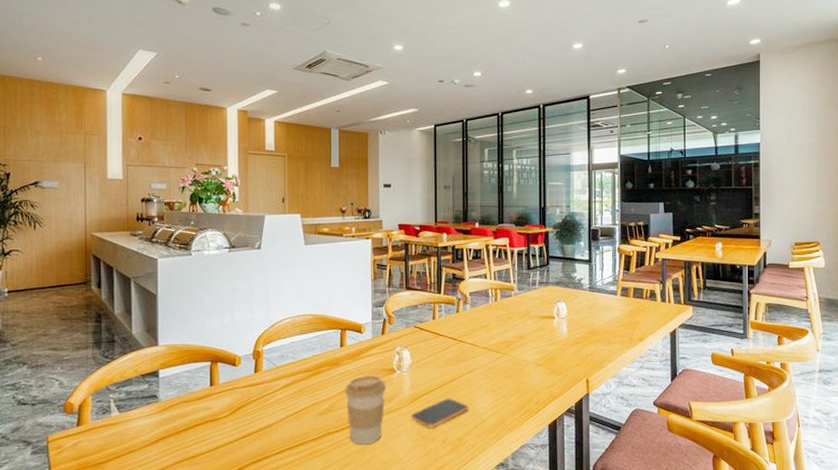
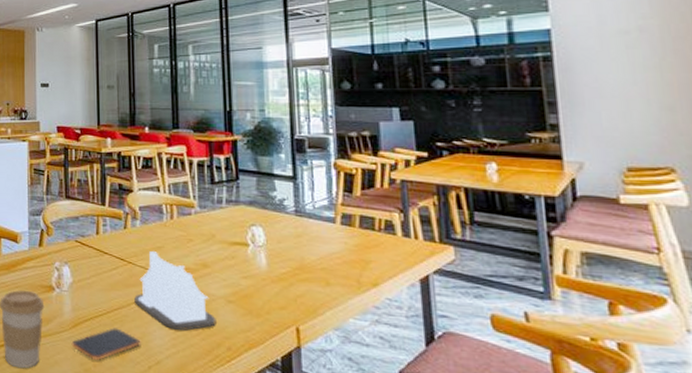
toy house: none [464,330,528,393] -> present [134,251,216,331]

